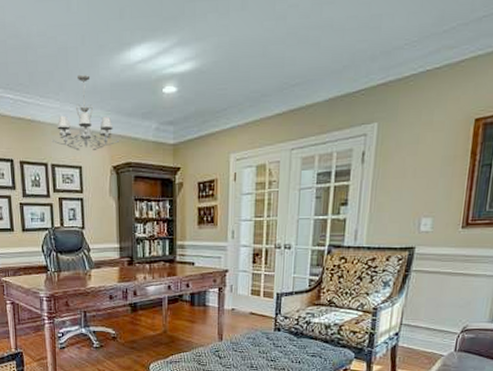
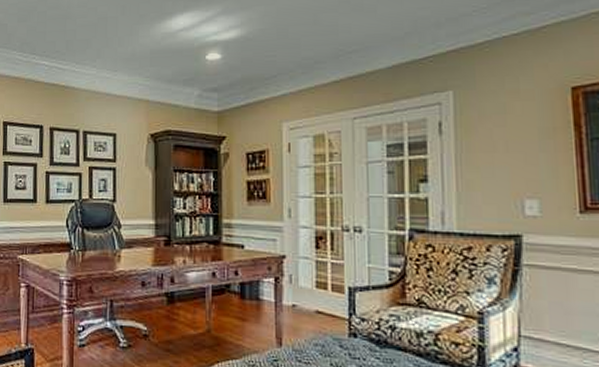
chandelier: present [51,74,120,151] -> none [85,42,159,117]

